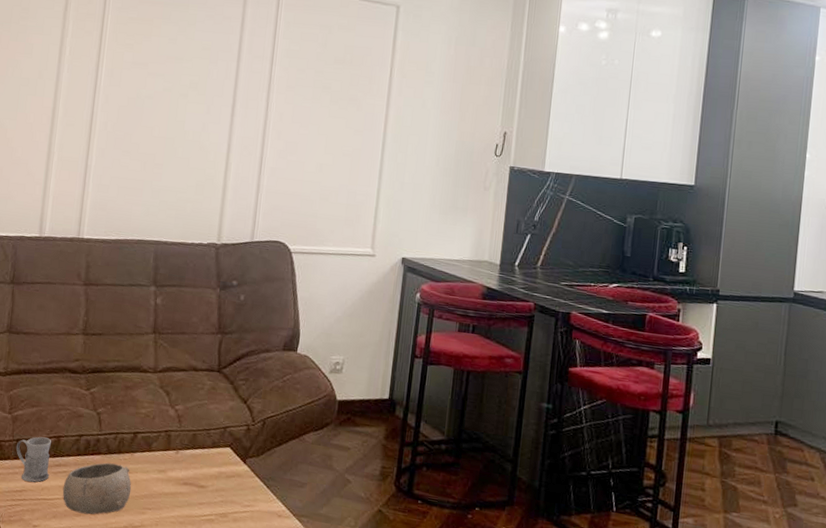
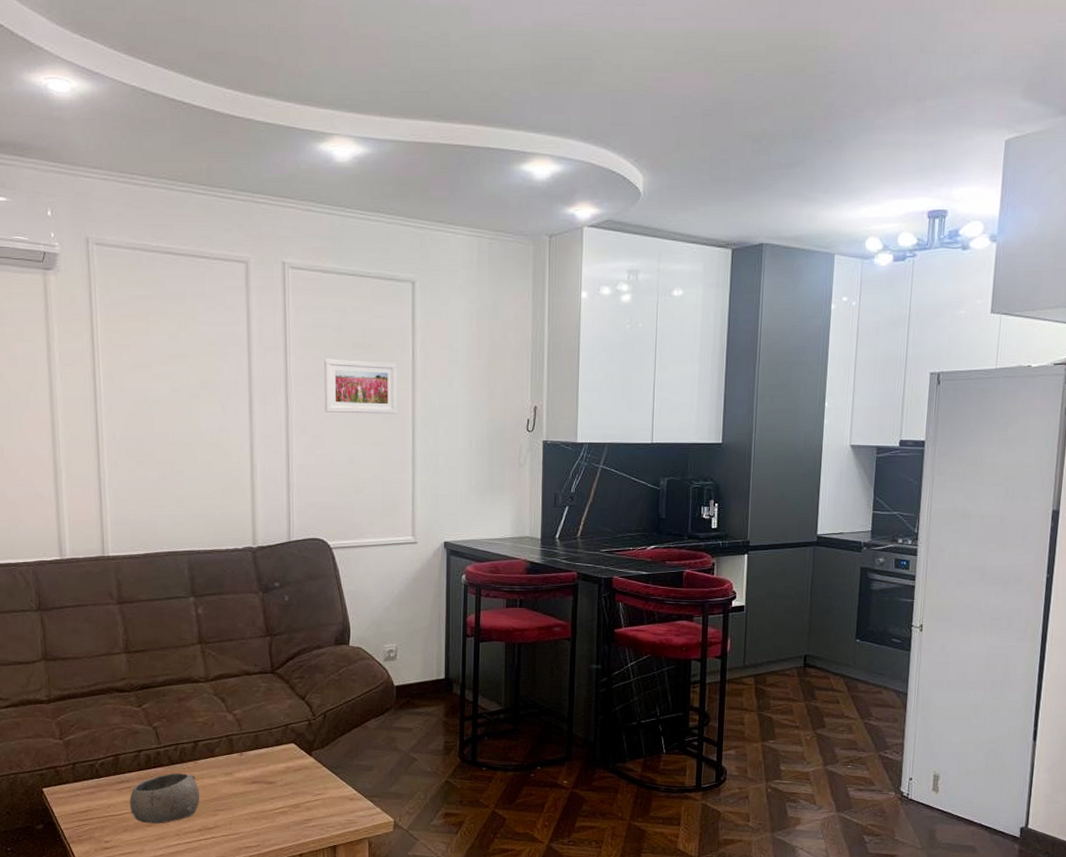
mug: present [16,437,52,483] -> none [73,757,113,802]
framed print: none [302,70,375,129] -> present [324,358,398,415]

